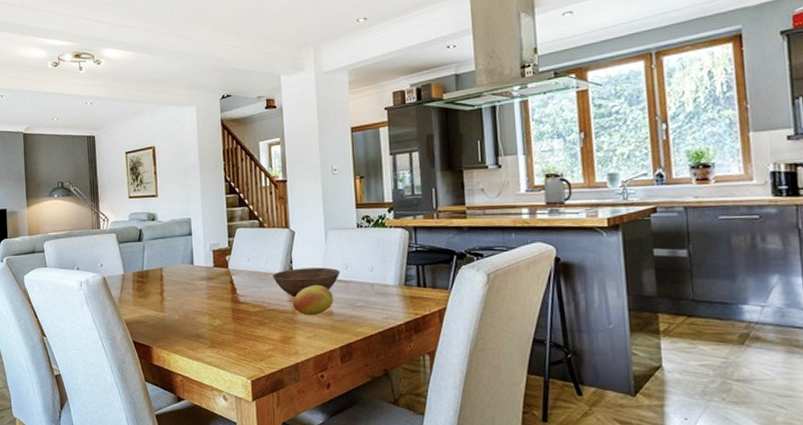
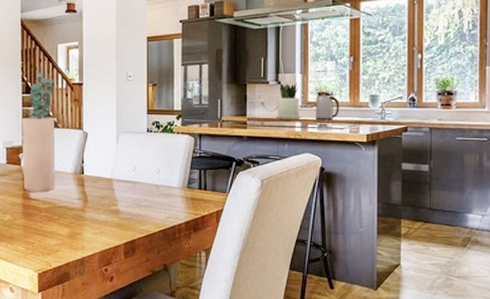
vase: none [226,165,265,296] -> present [21,66,56,192]
bowl: present [273,267,340,297] -> none [64,168,129,195]
fruit: present [293,284,333,316] -> none [82,184,120,213]
planter: none [498,164,529,207] -> present [275,82,302,119]

